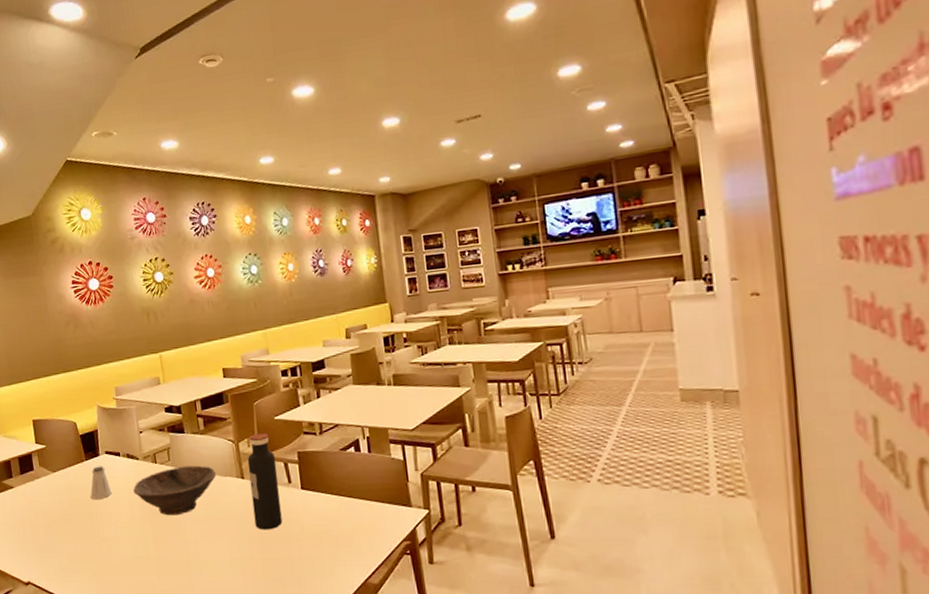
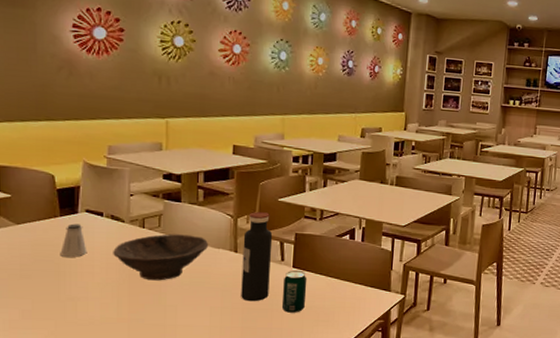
beverage can: none [294,491,322,540] -> present [281,270,308,313]

